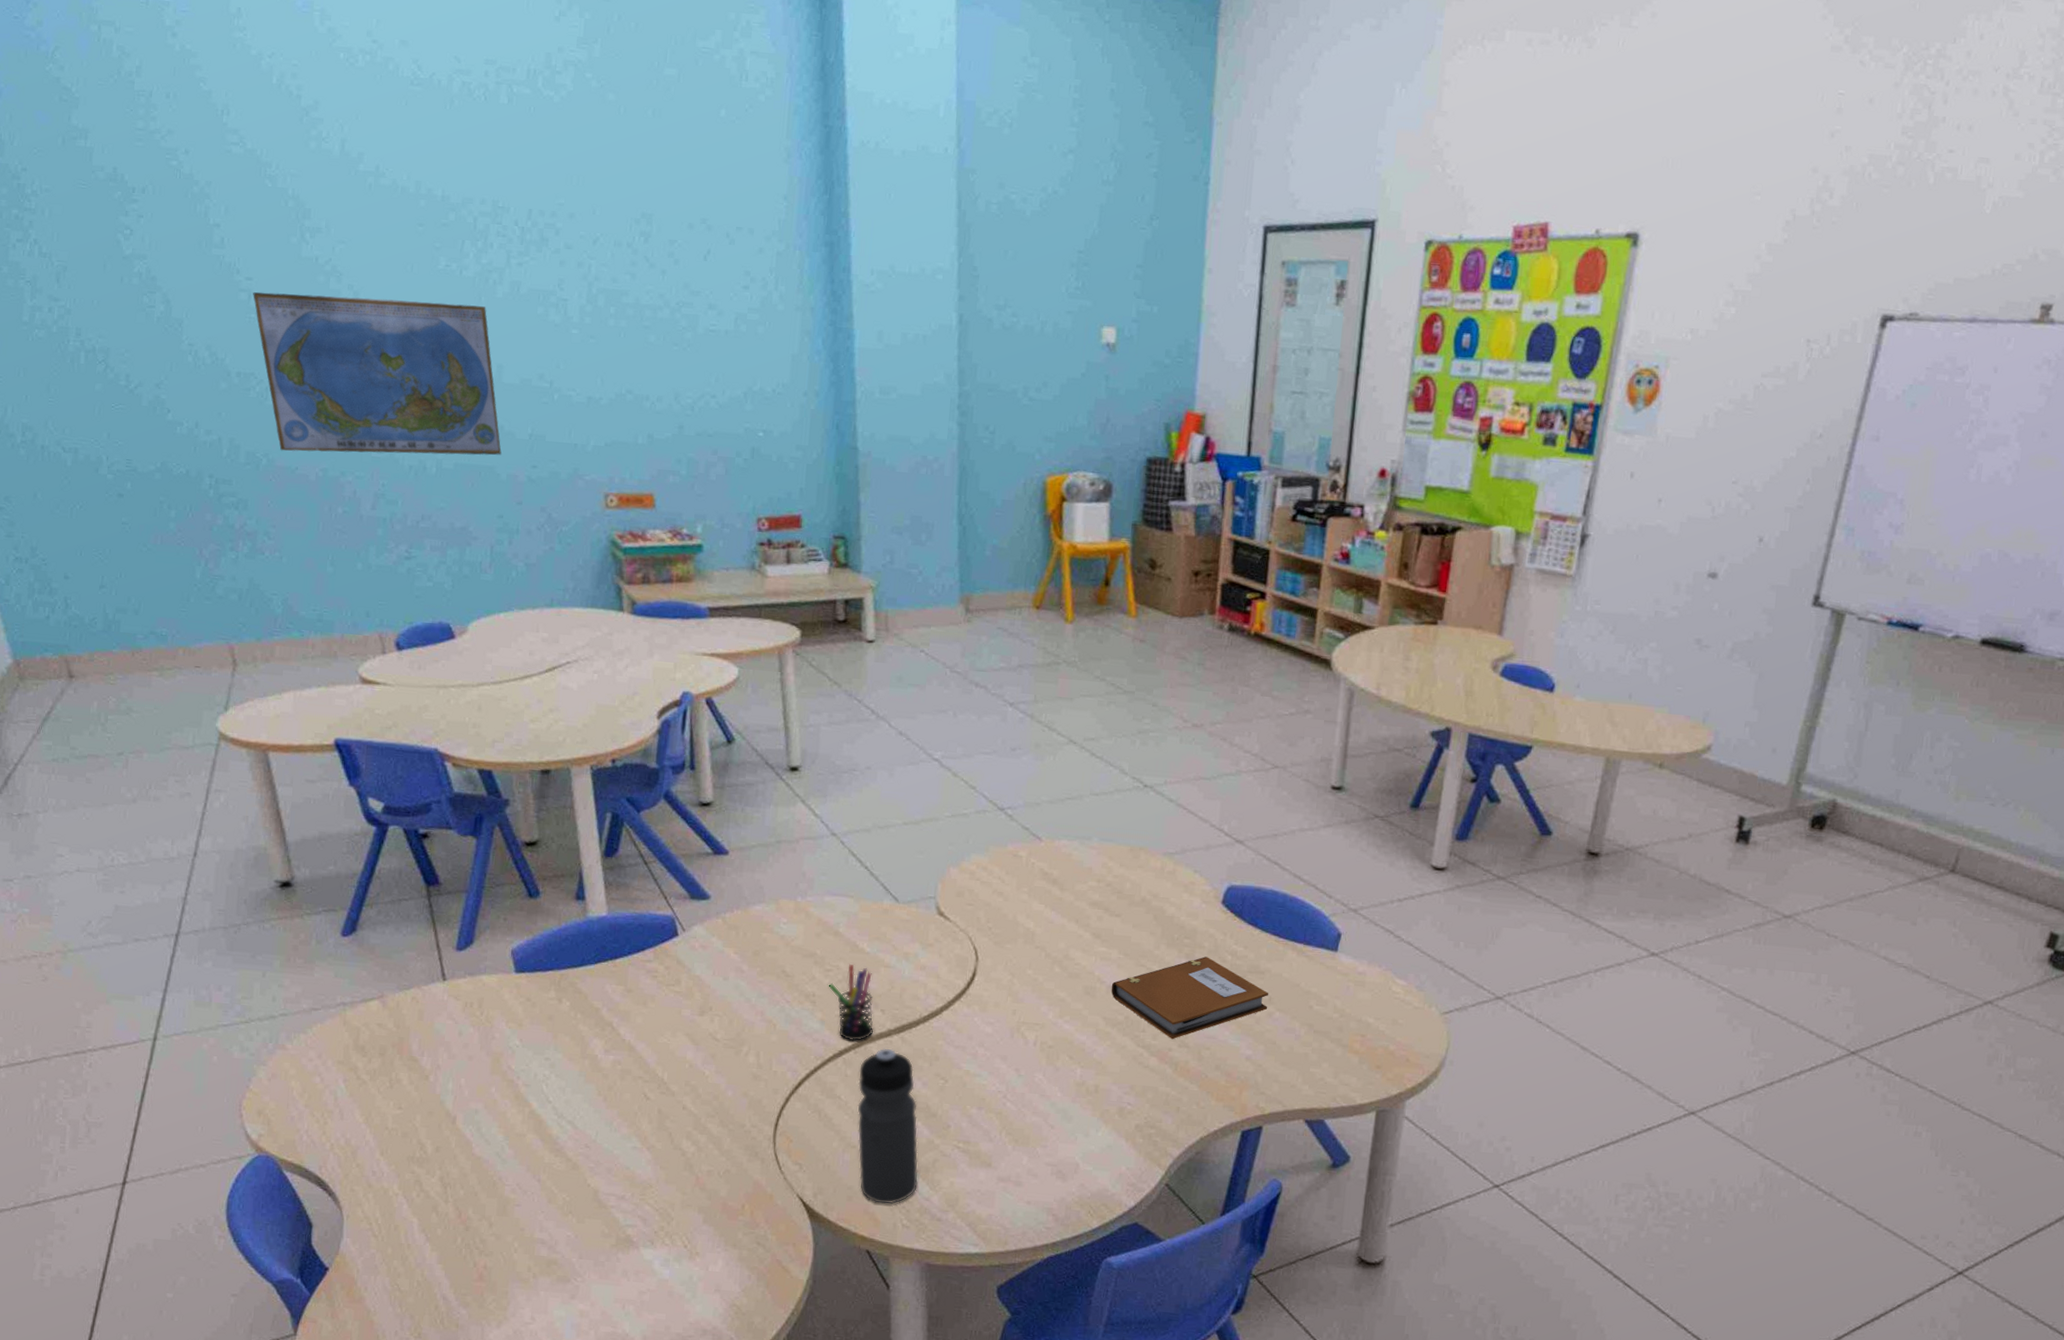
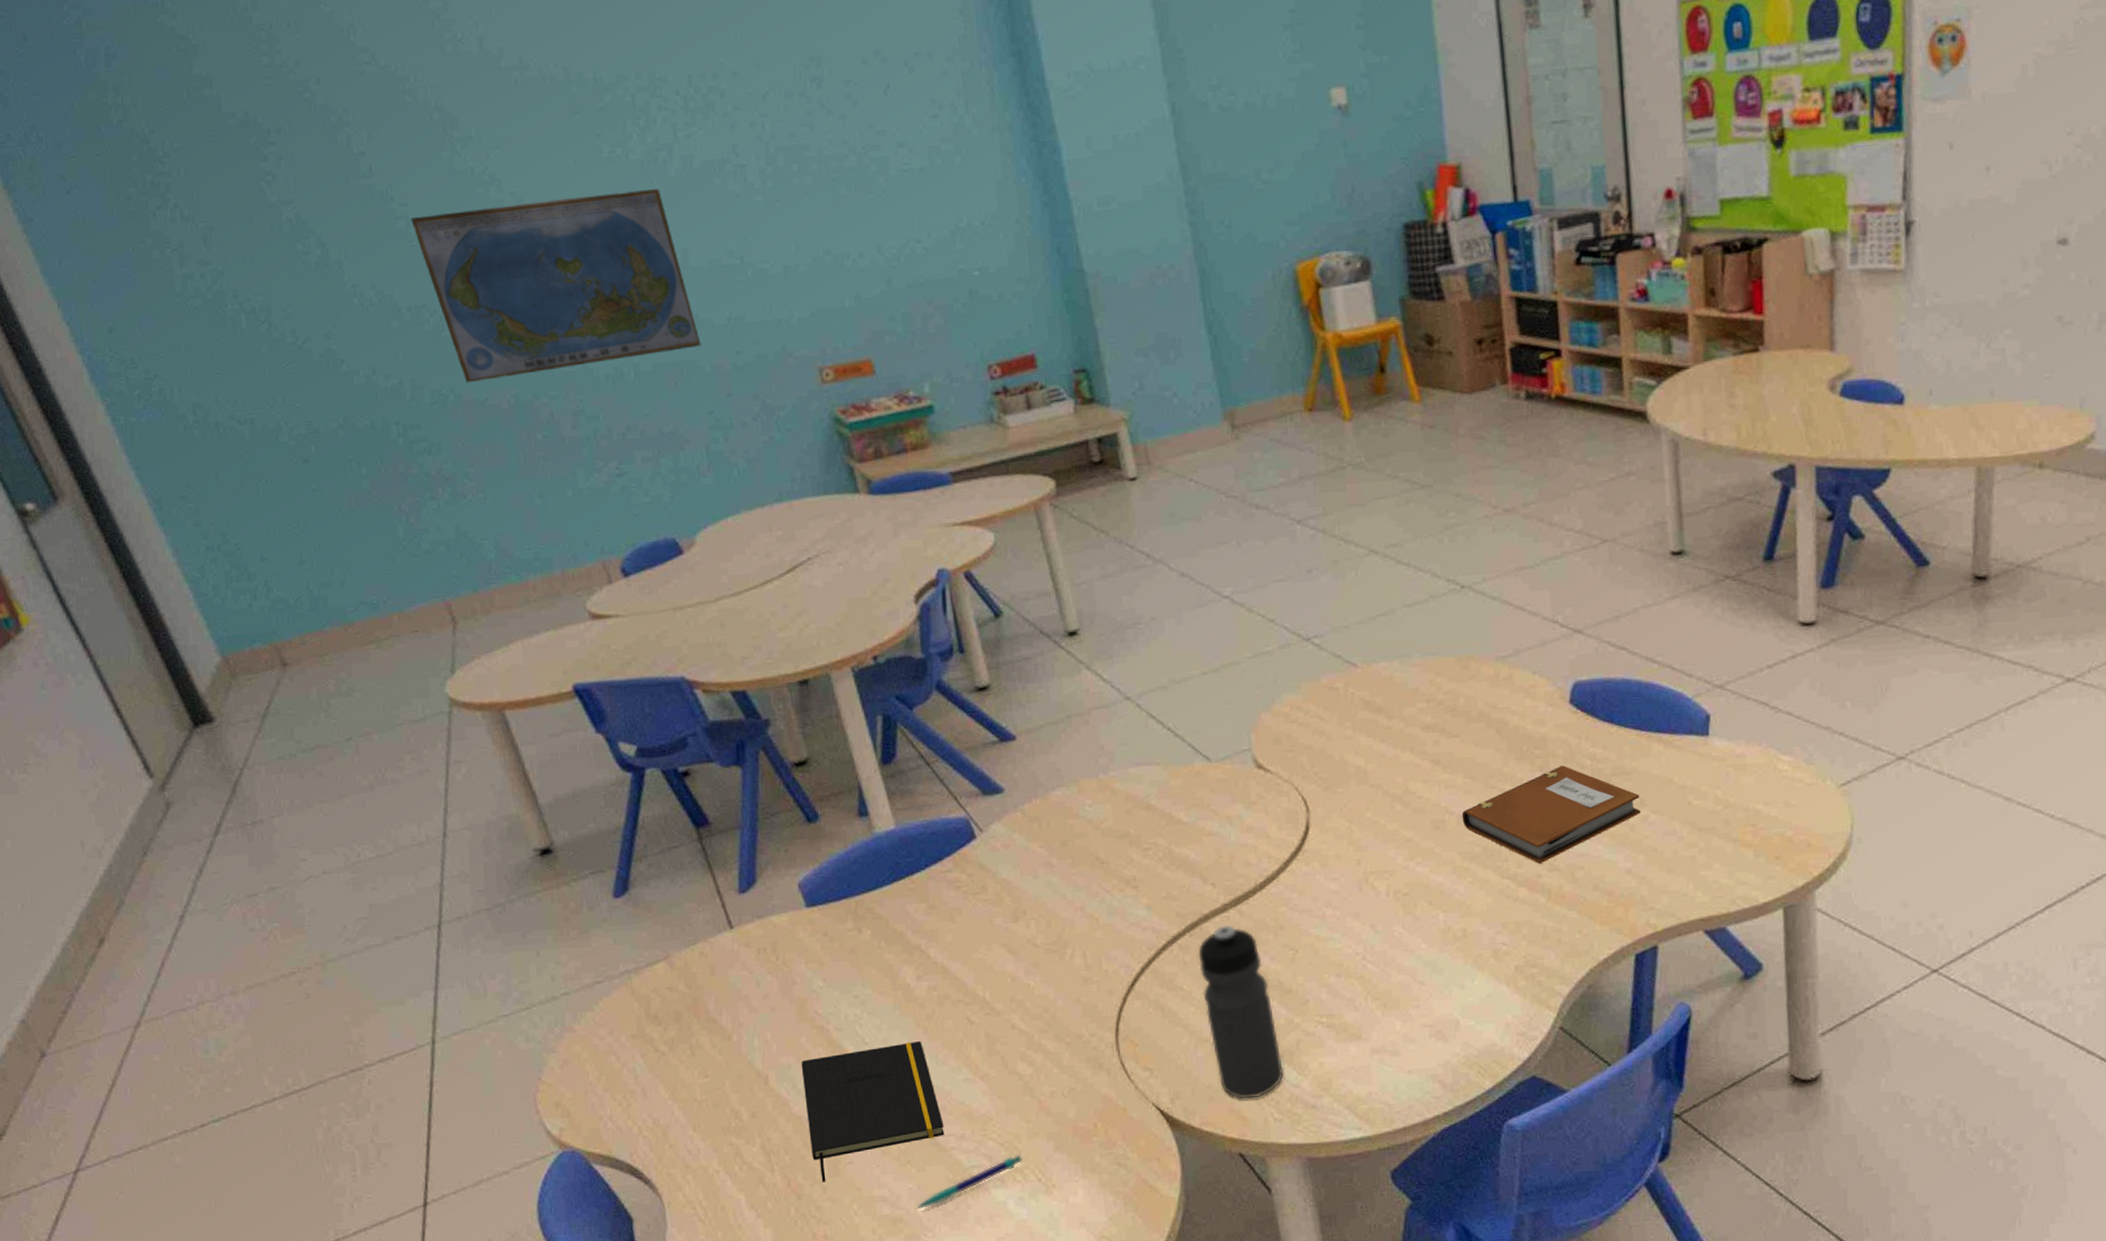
notepad: none [484,1106,608,1219] -> present [801,1041,945,1182]
pen: none [569,1221,674,1256] -> present [915,1155,1023,1209]
pen holder: present [828,964,874,1042] -> none [1149,839,1207,924]

